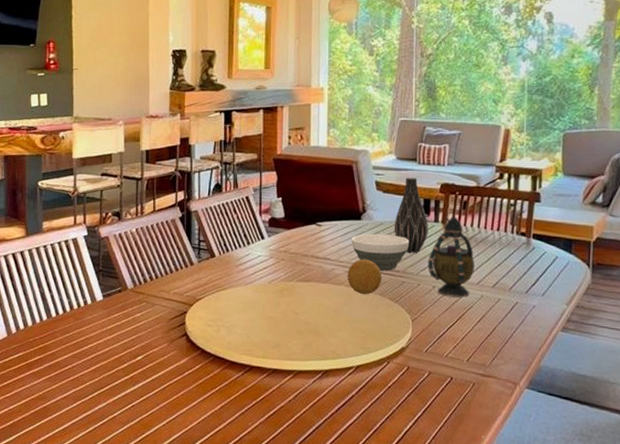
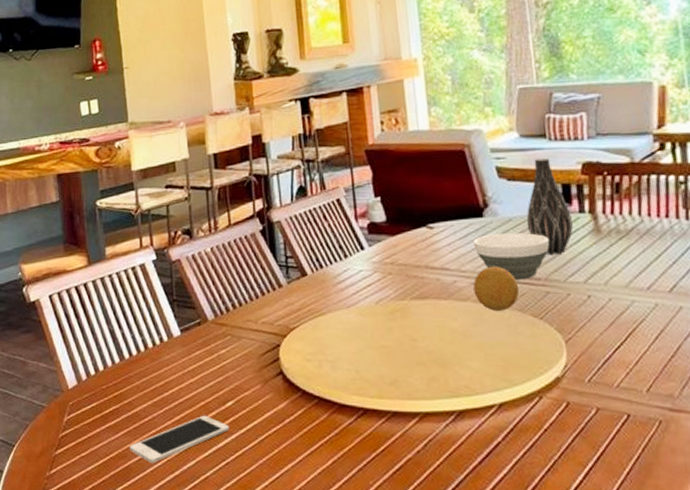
cell phone: none [49,366,138,405] -> present [129,415,230,464]
teapot: present [427,215,475,298] -> none [576,202,642,308]

